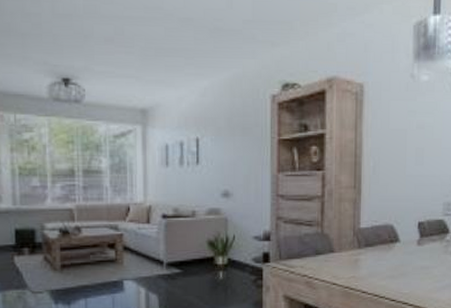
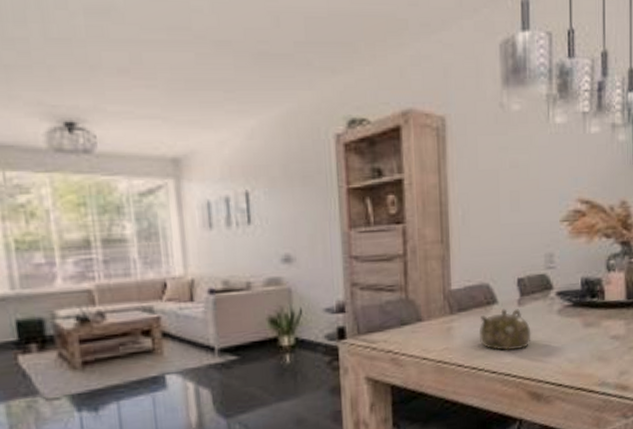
teapot: none [382,247,428,282] -> present [479,309,531,351]

